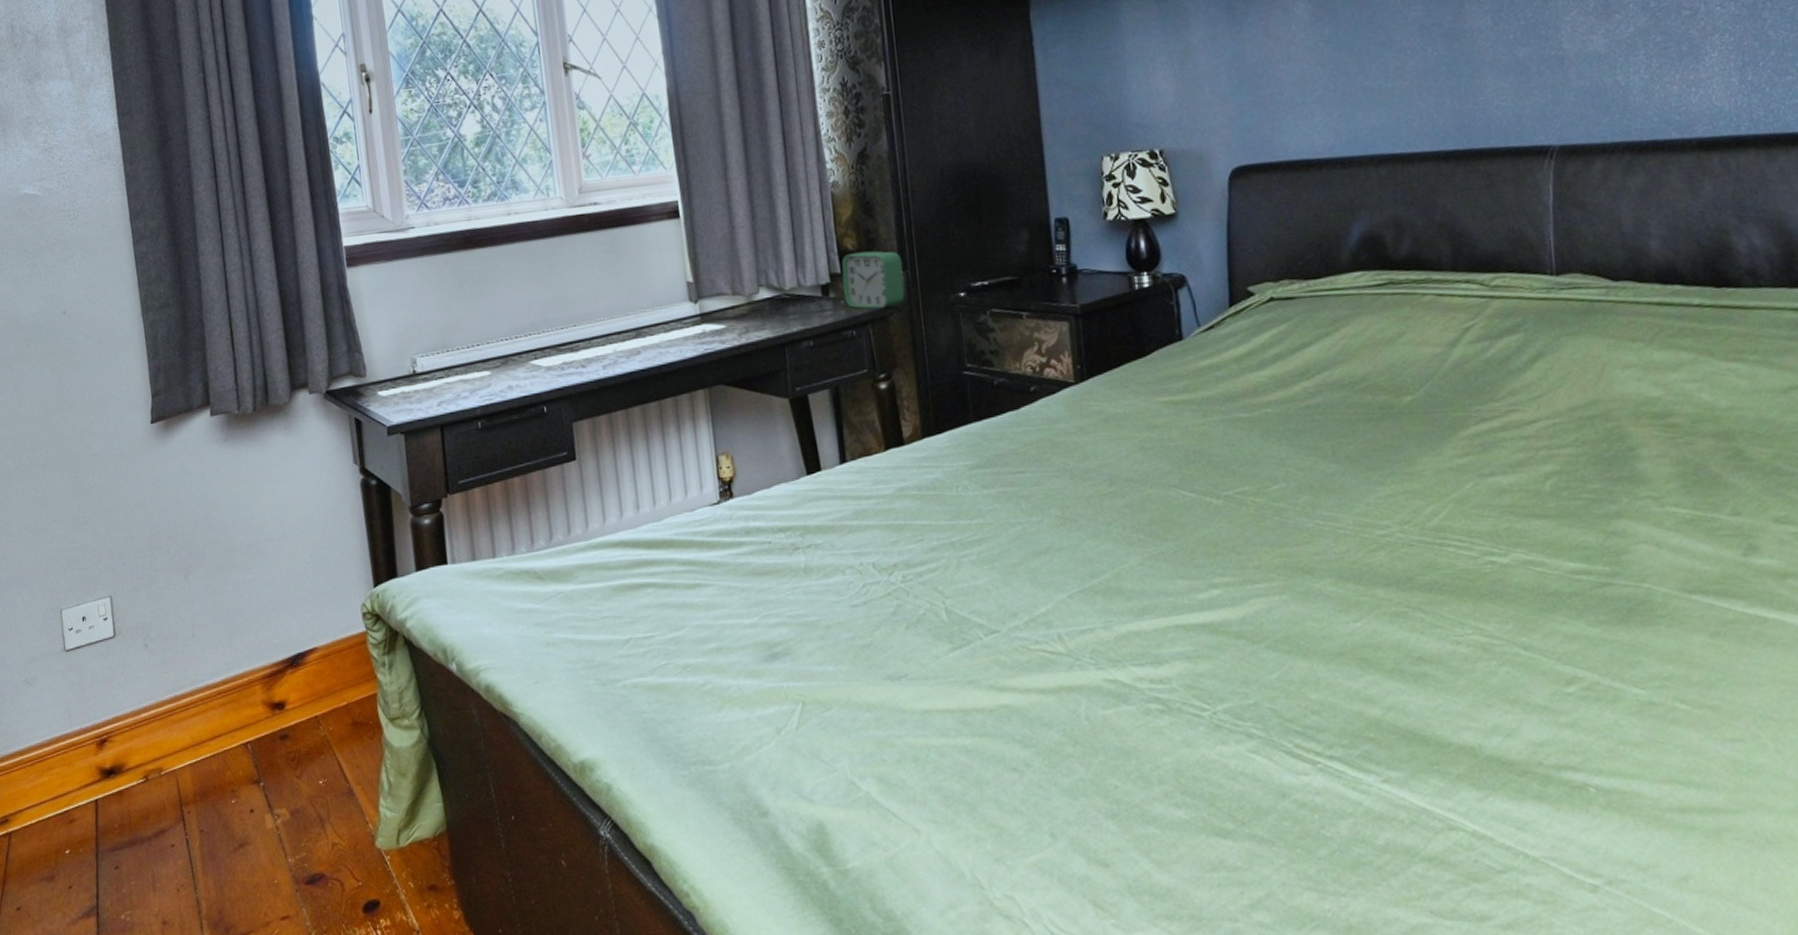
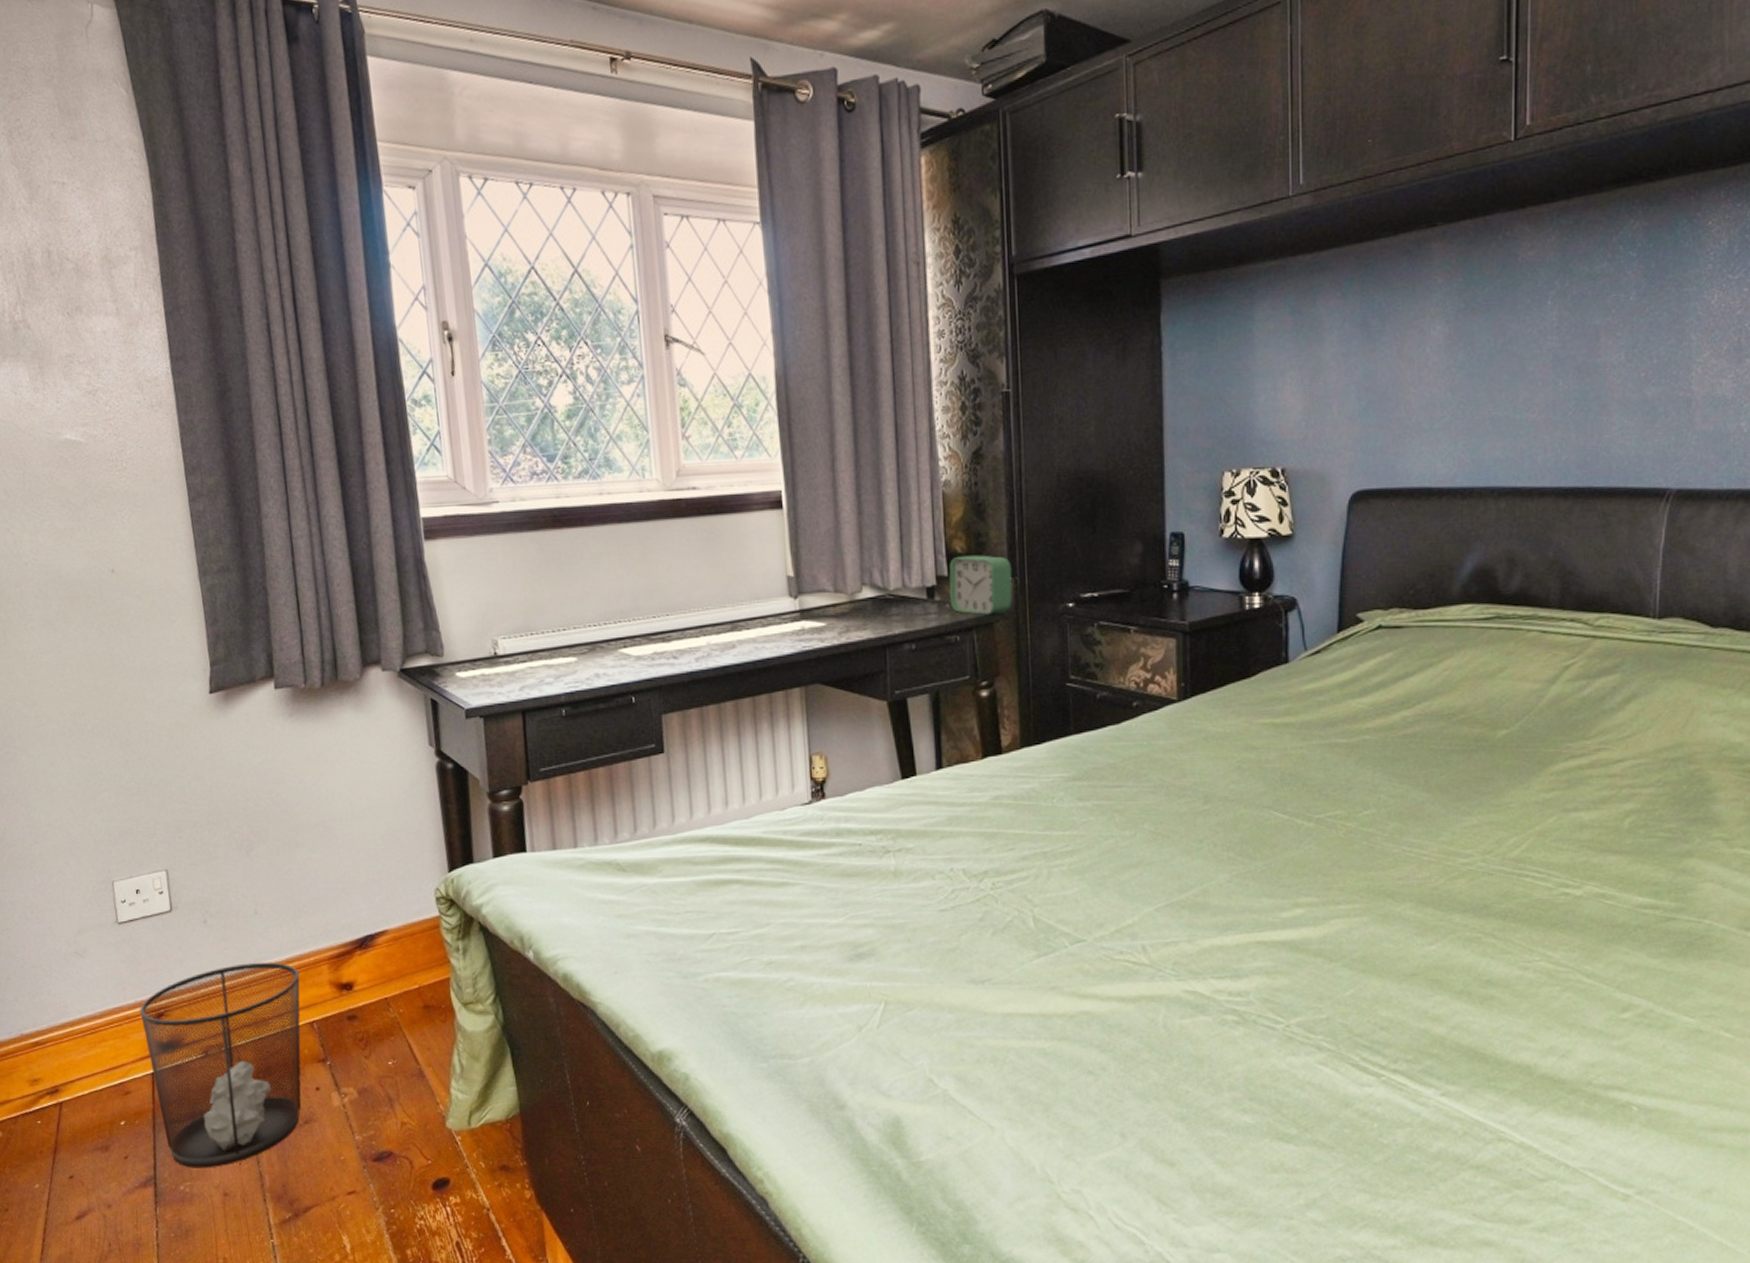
waste bin: none [84,683,237,896] -> present [139,962,302,1168]

